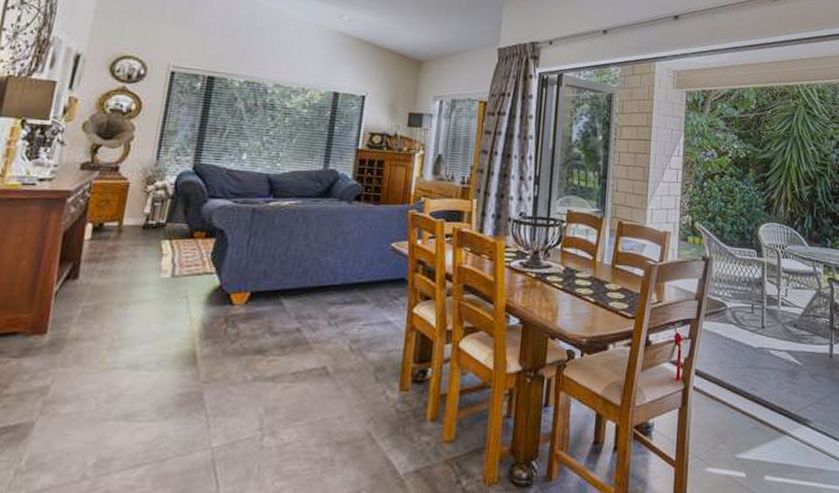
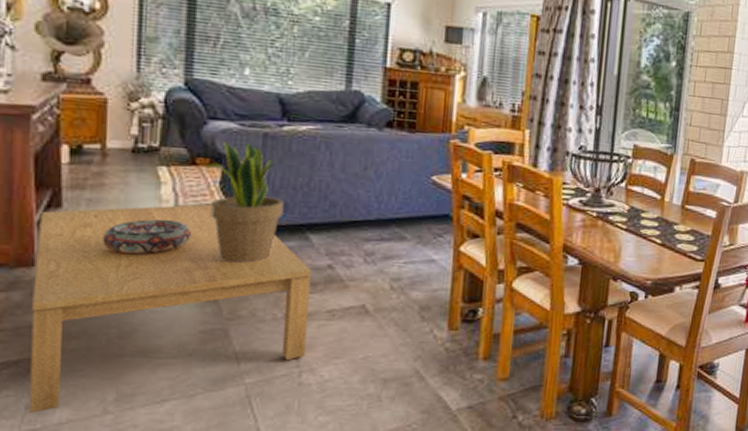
coffee table: none [17,273,282,479] -> present [29,203,312,413]
decorative bowl: none [106,288,182,321] -> present [102,219,191,255]
potted plant: none [200,216,263,327] -> present [205,140,284,263]

